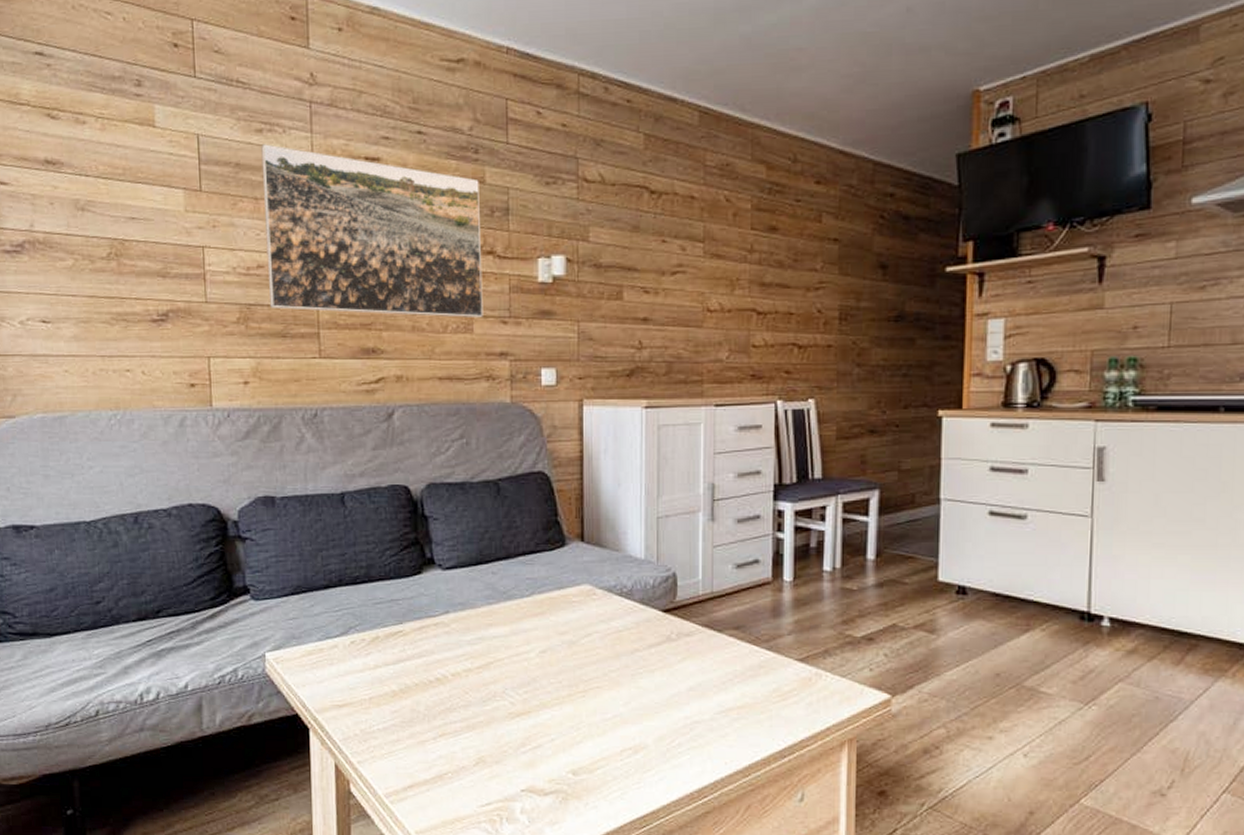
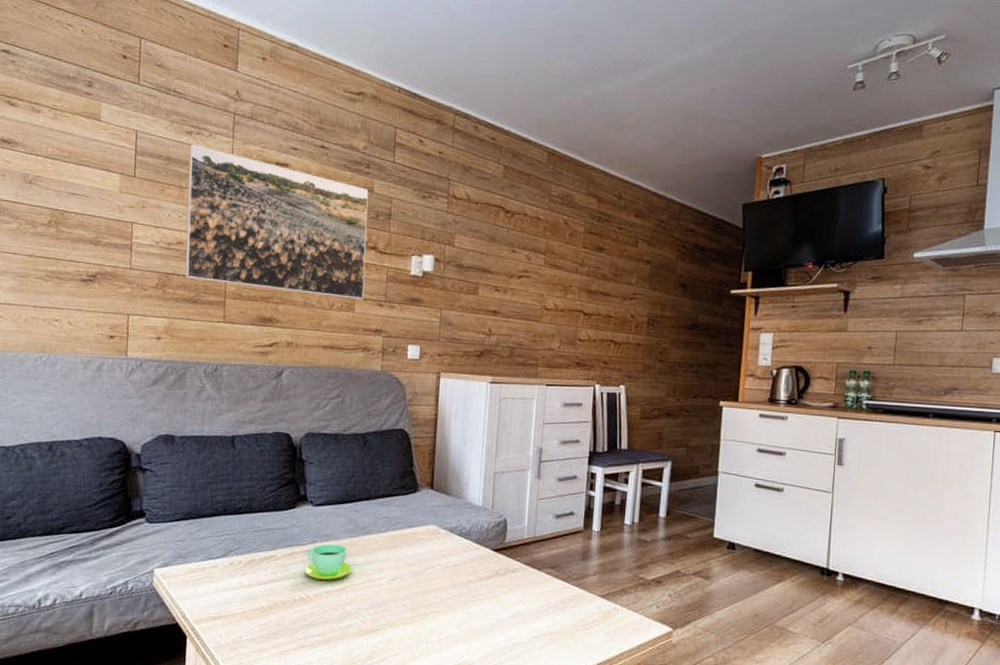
cup: none [438,614,494,656] -> present [304,544,352,580]

